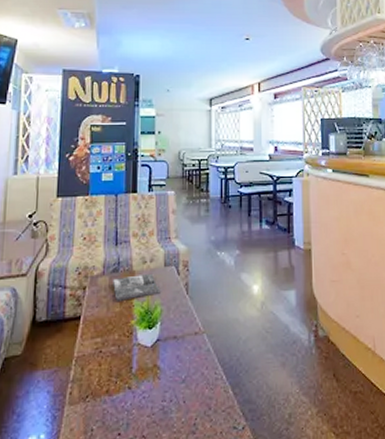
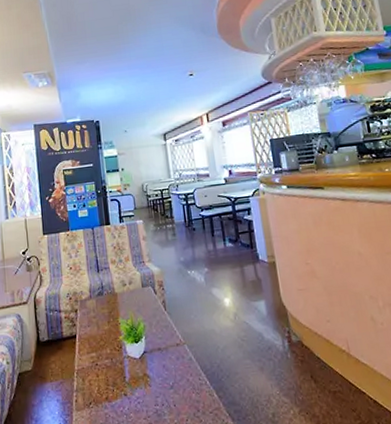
magazine: present [113,273,161,301] -> none [99,294,142,320]

